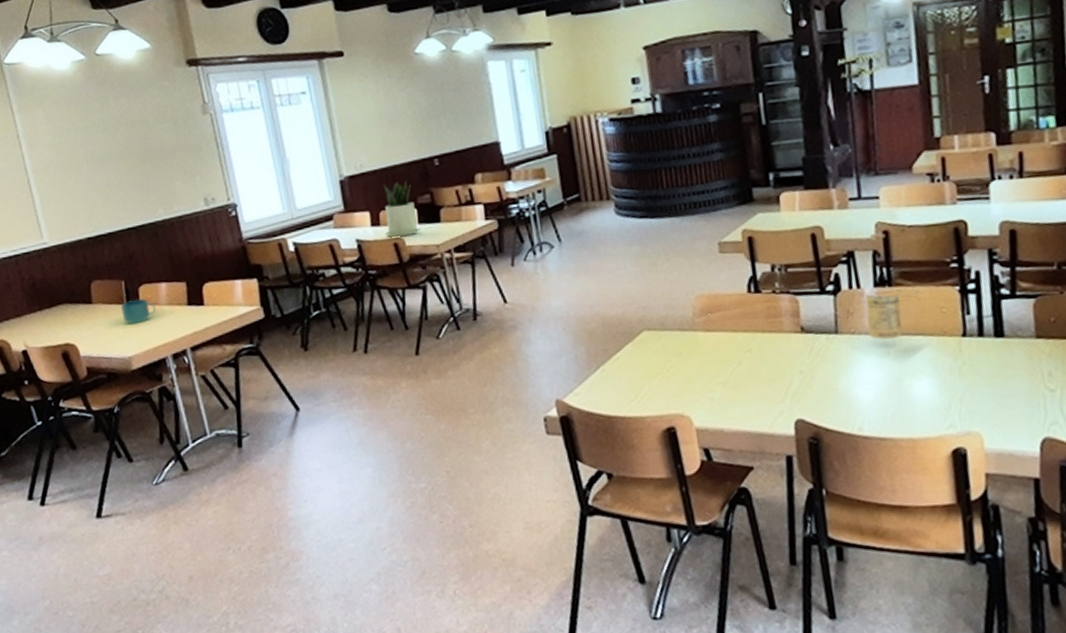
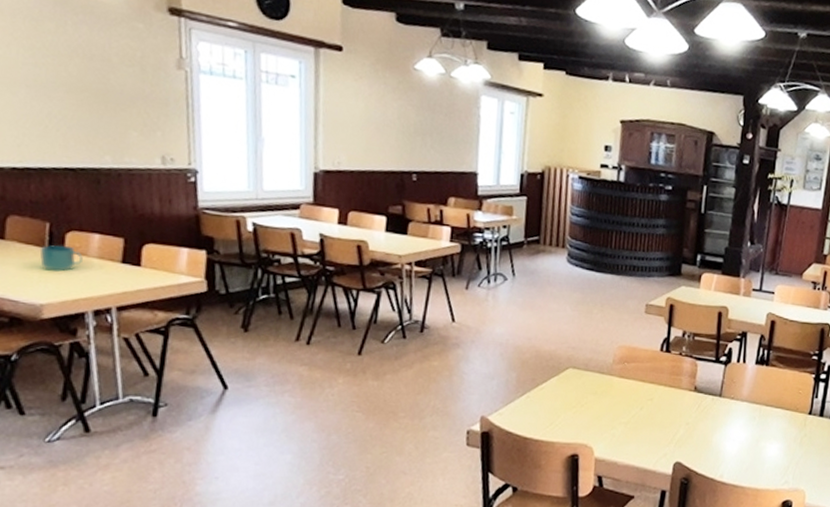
planter: present [383,181,421,238] -> none [350,187,387,241]
beer bottle: present [866,233,903,339] -> none [743,321,773,408]

